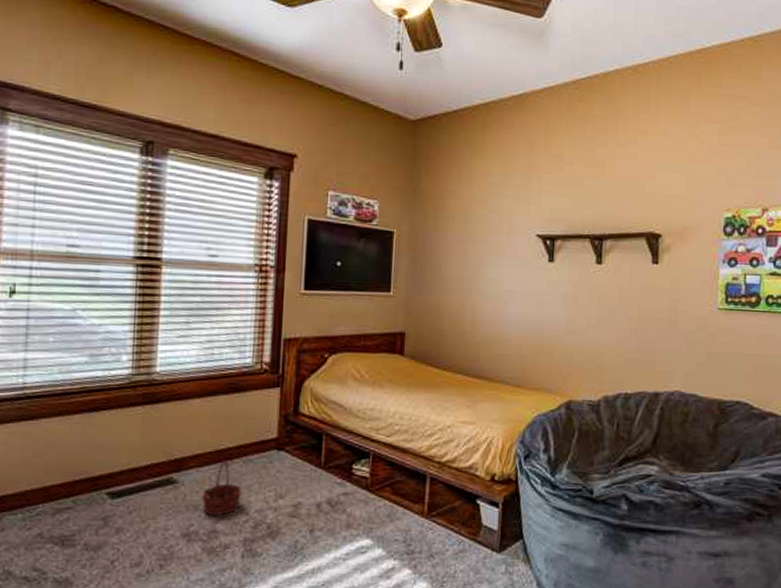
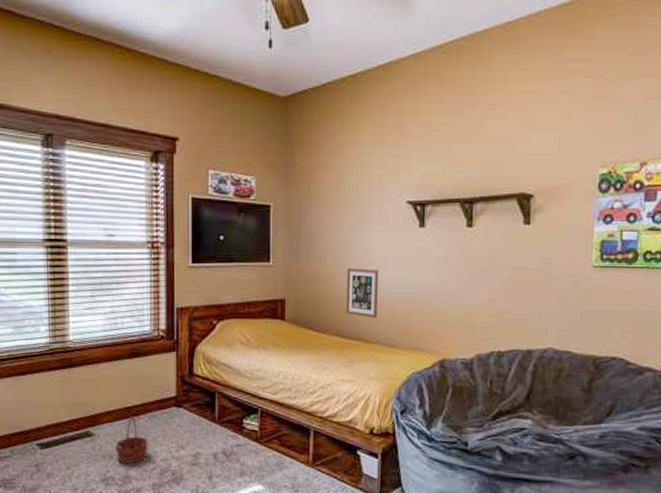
picture frame: none [469,301,505,356] -> present [345,268,378,318]

